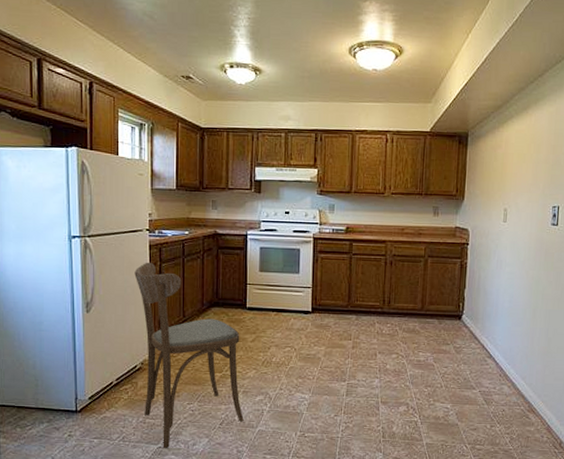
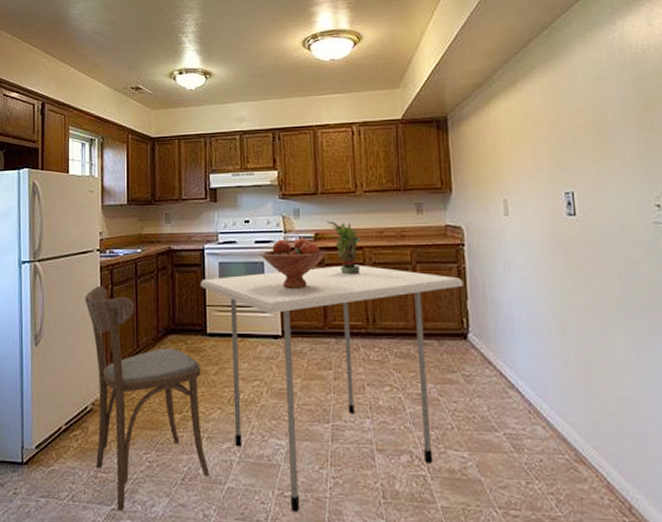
dining table: none [243,255,464,449] -> present [201,264,463,513]
fruit bowl: none [298,230,354,273] -> present [261,238,326,289]
potted plant: none [356,217,385,264] -> present [326,221,361,275]

